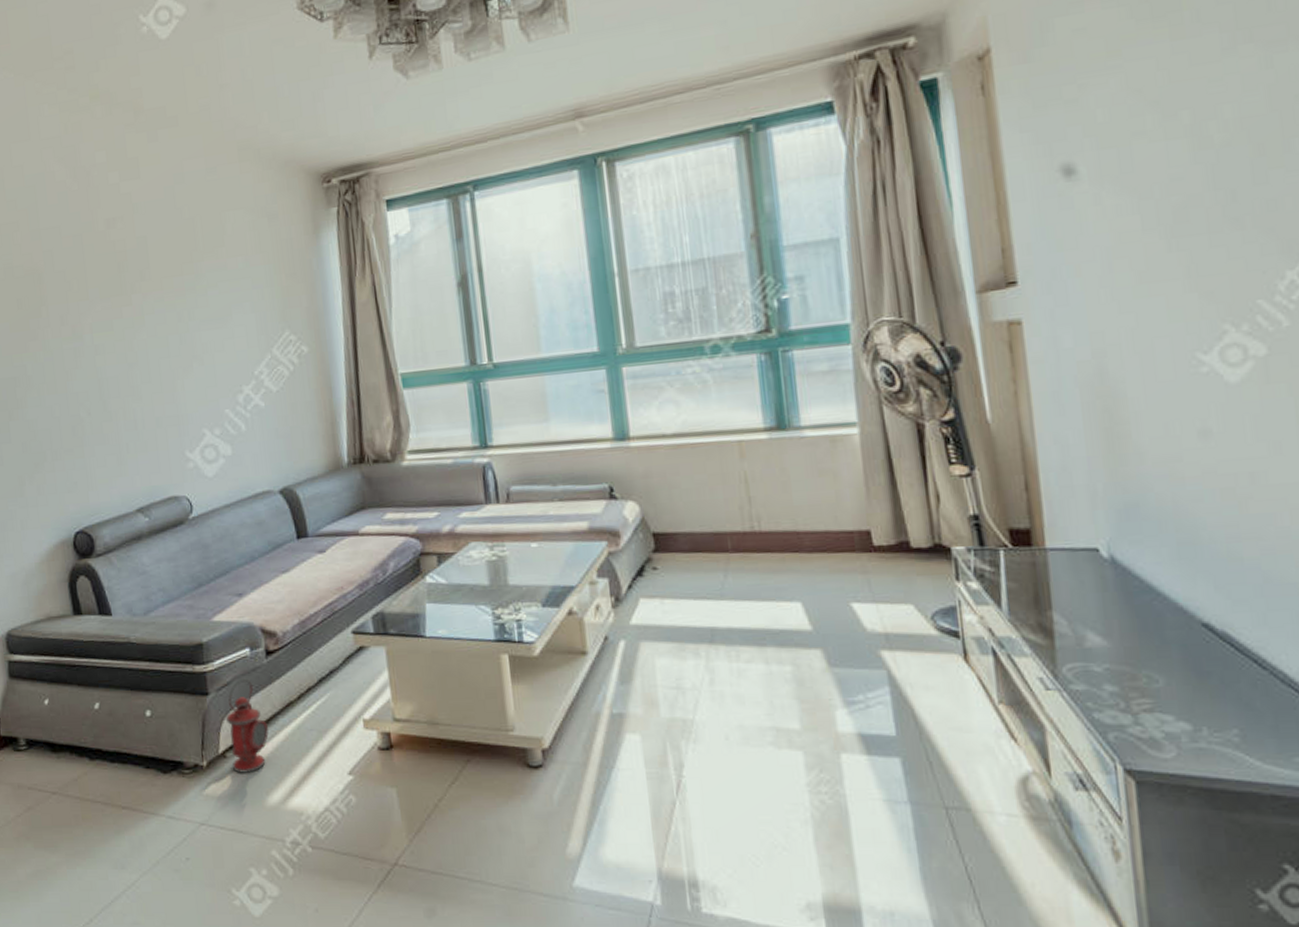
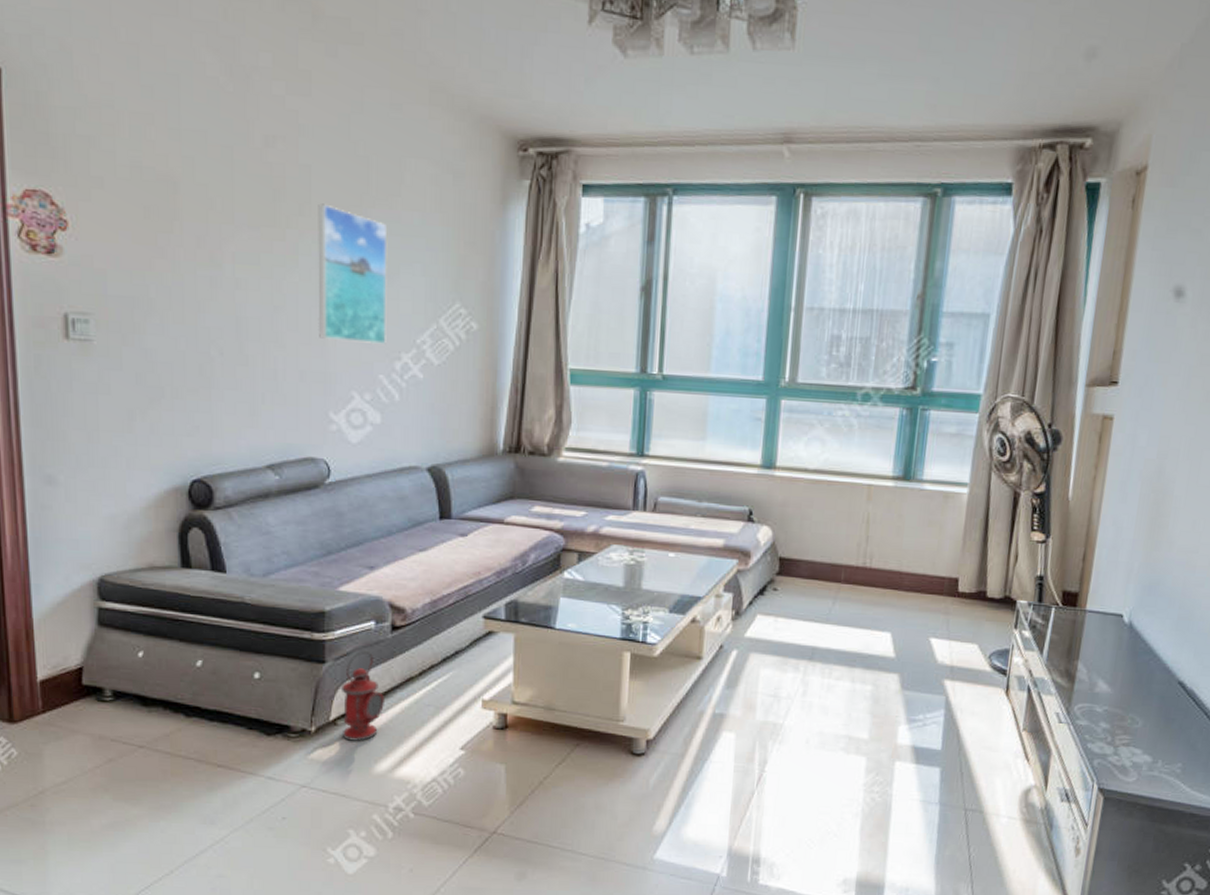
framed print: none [156,266,228,386] -> present [318,203,387,345]

